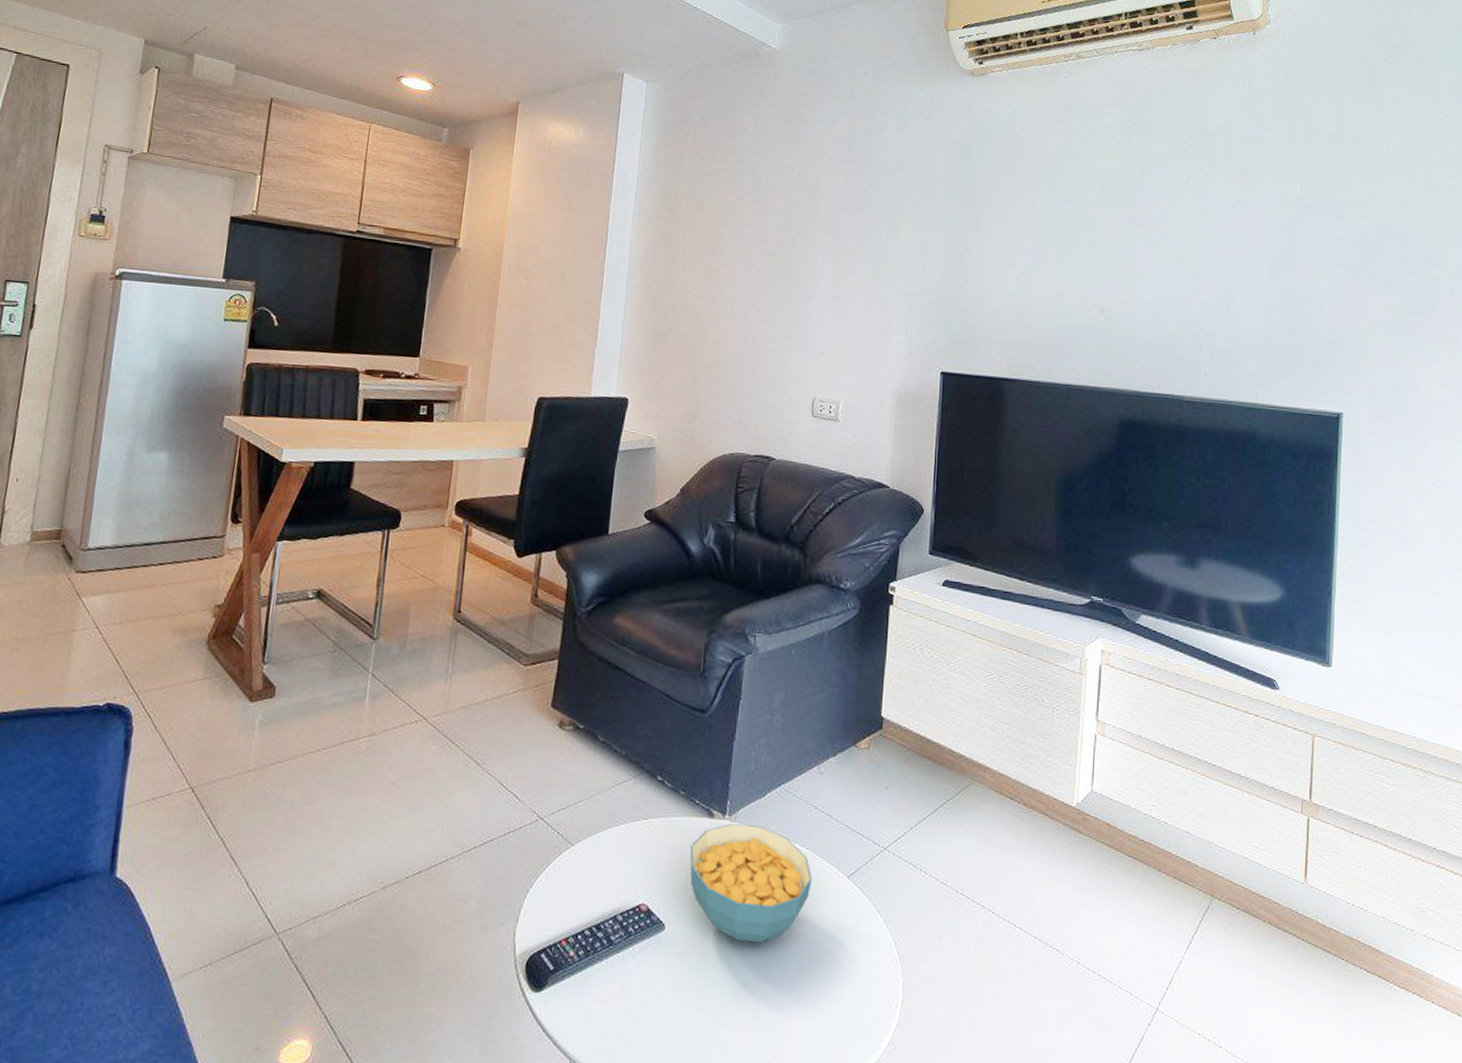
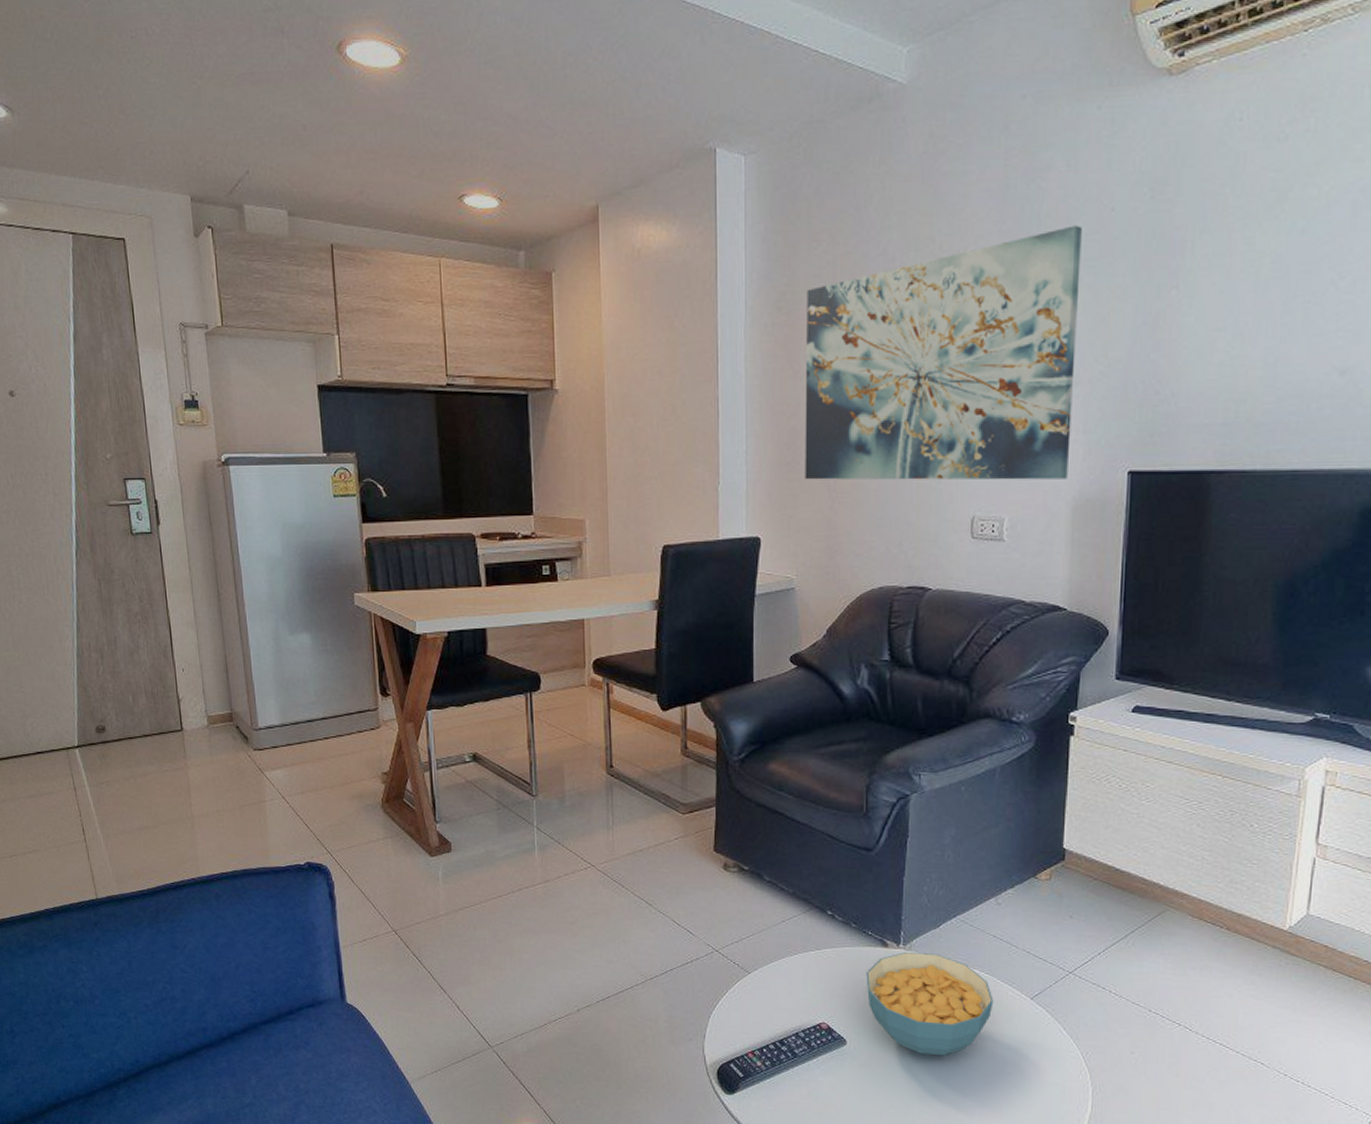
wall art: none [673,172,908,373] -> present [805,225,1082,480]

